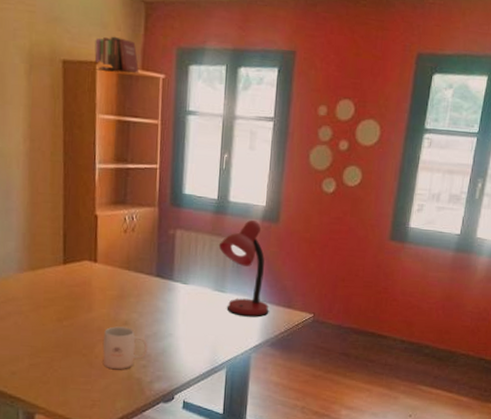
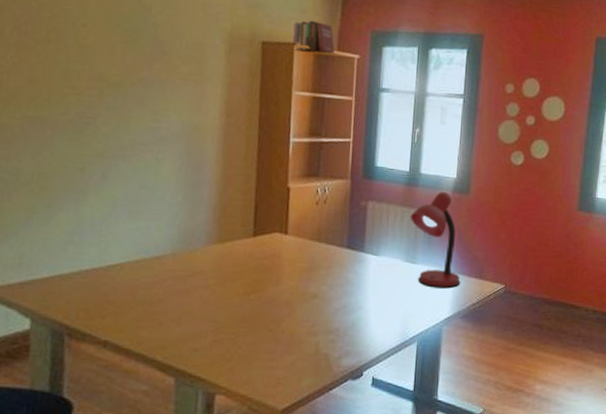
mug: present [102,326,148,370] -> none [289,299,337,346]

